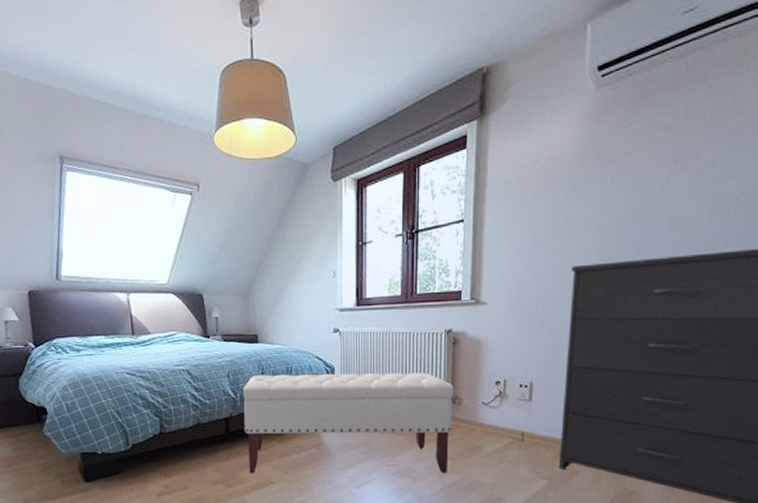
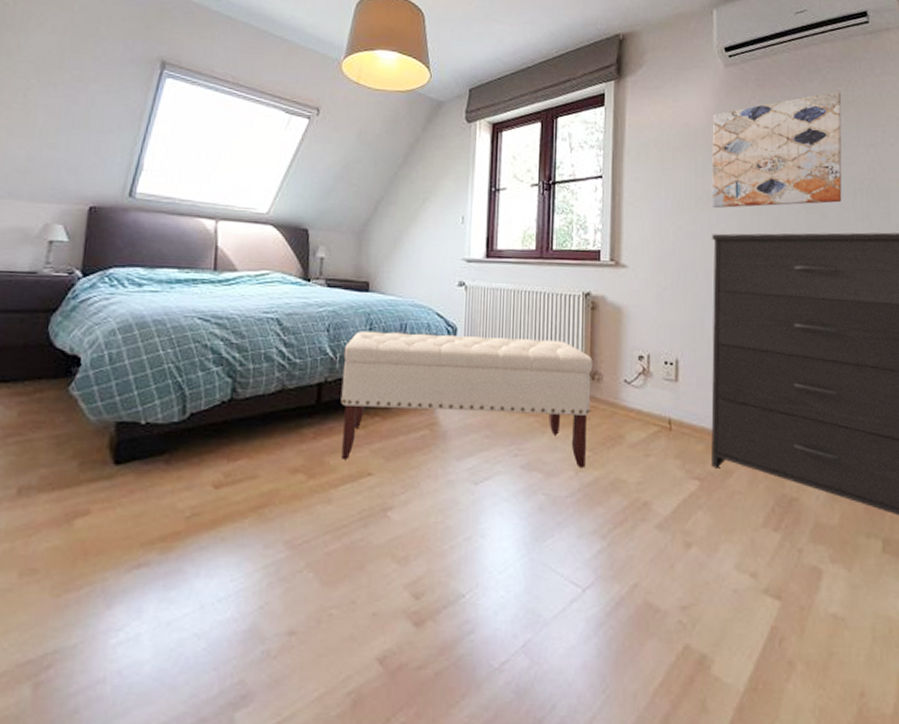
wall art: none [573,99,727,241] -> present [711,91,842,209]

